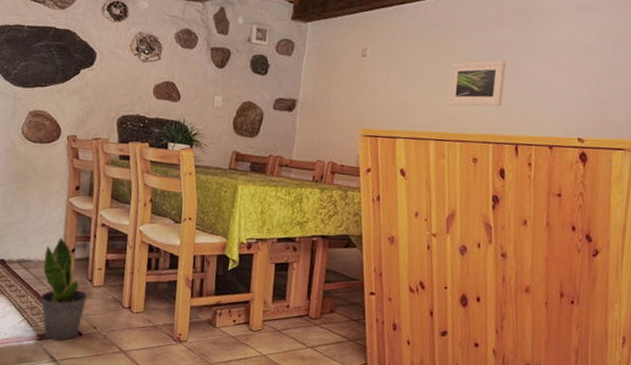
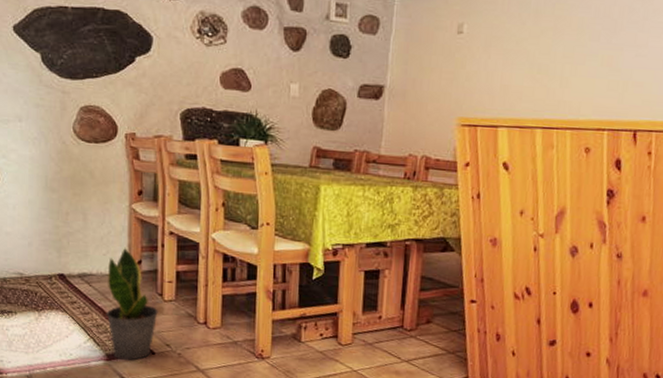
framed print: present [447,59,506,107] -> none [556,33,624,88]

